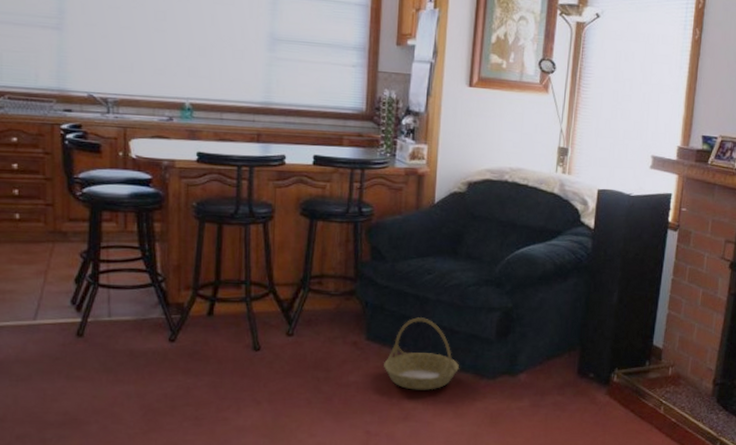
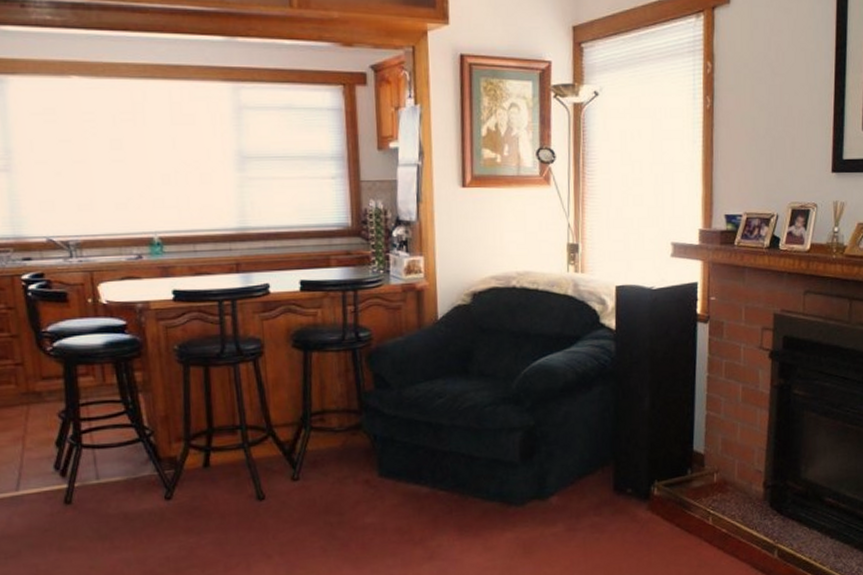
basket: present [384,317,459,390] -> none [401,446,483,526]

